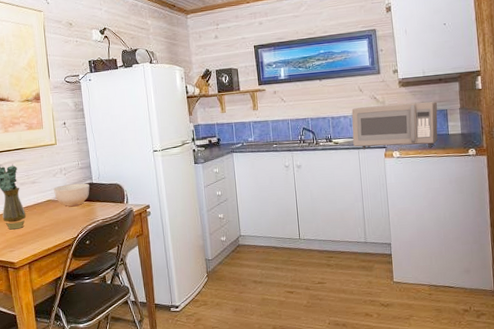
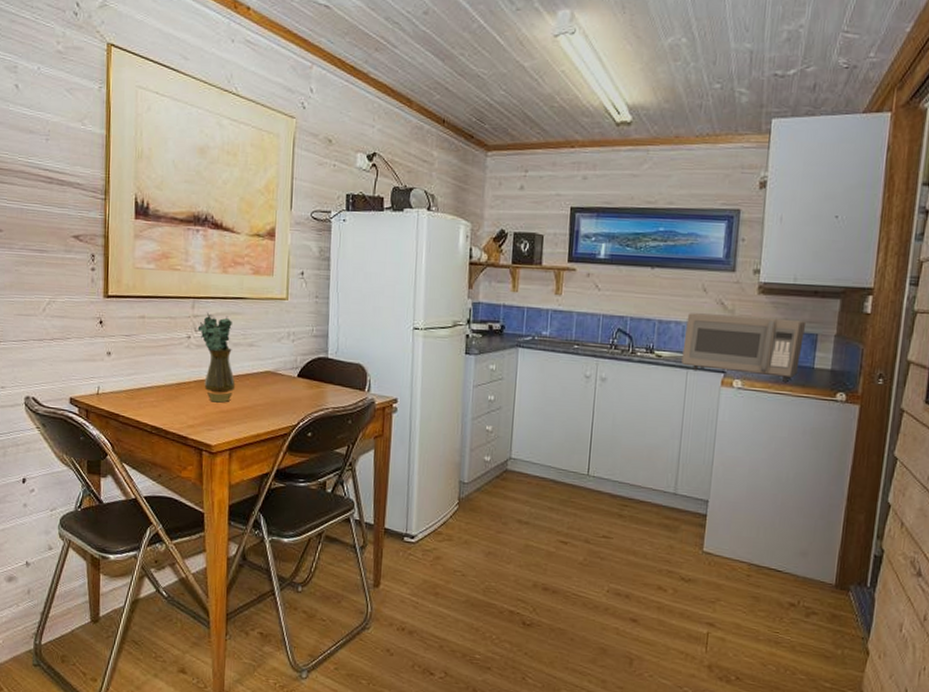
bowl: present [53,183,90,207] -> none [274,354,323,385]

